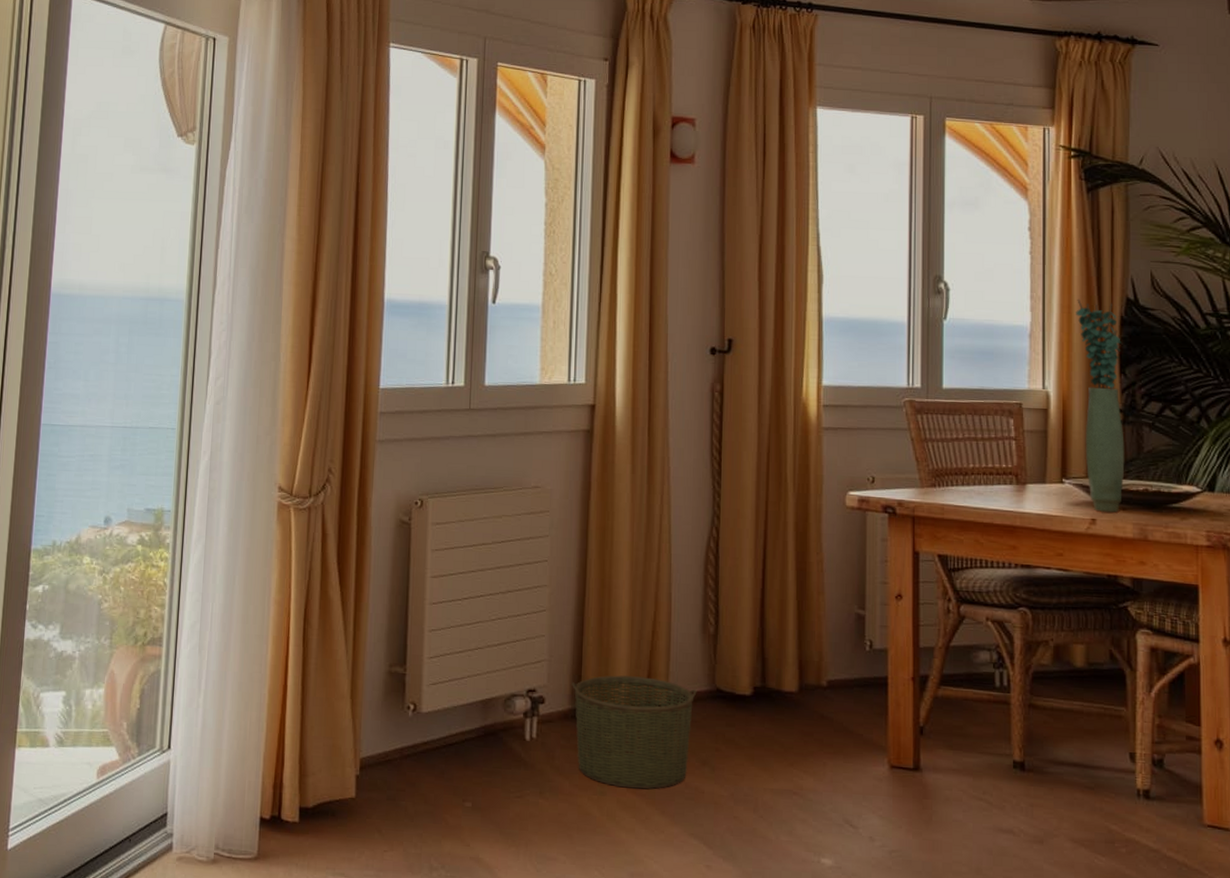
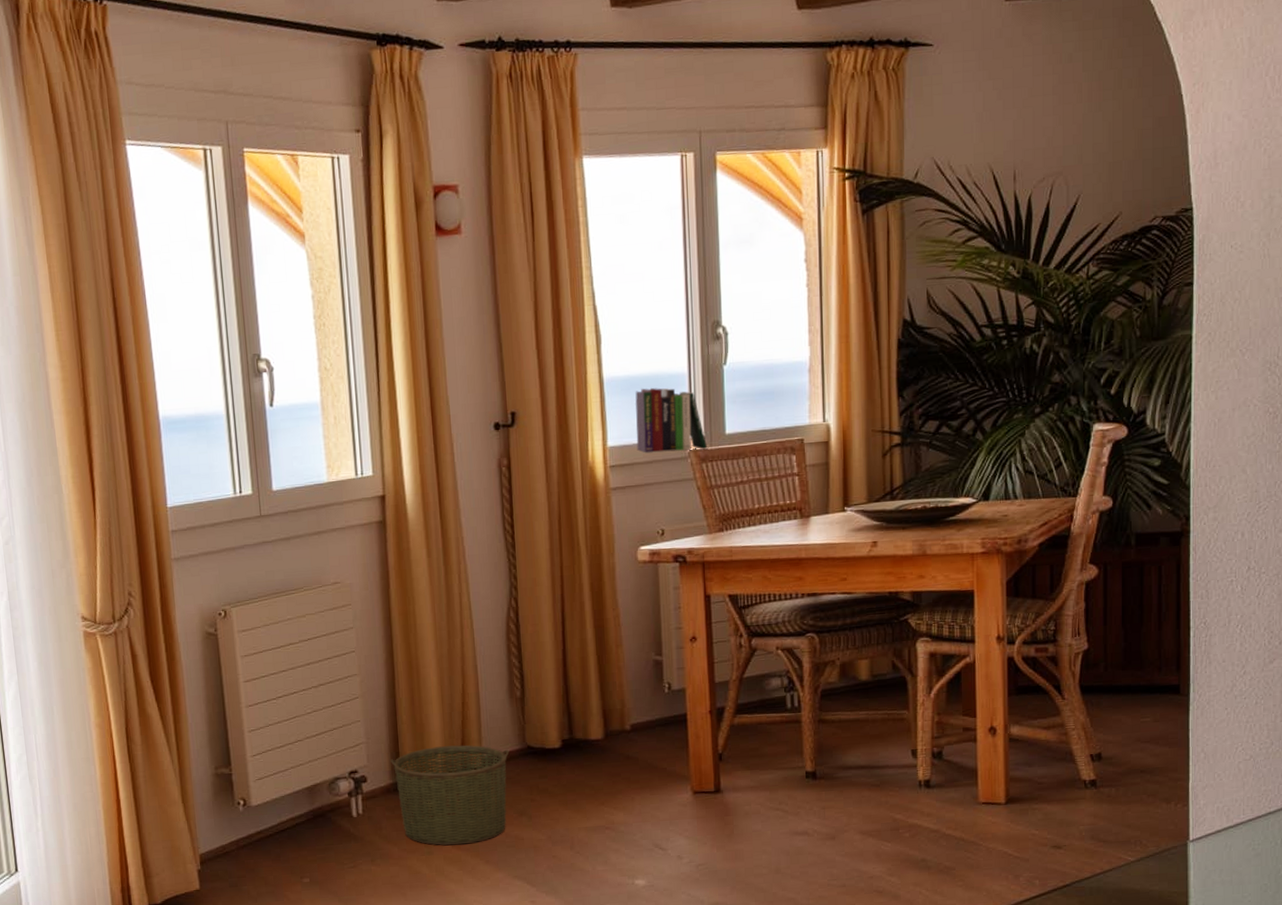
books: none [851,332,923,400] -> present [635,387,707,454]
vase: present [1076,298,1125,513] -> none [854,326,904,534]

